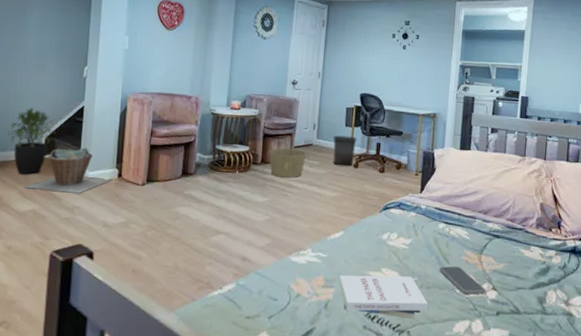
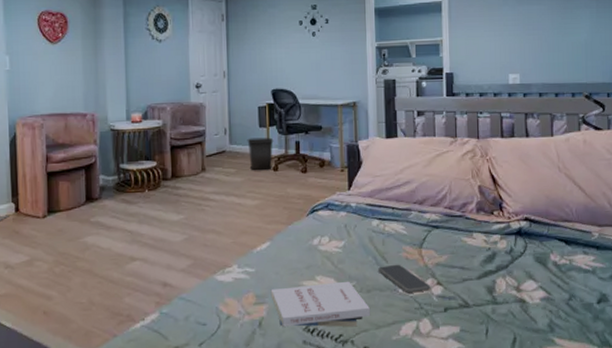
basket: present [269,148,307,178] -> none [179,158,221,191]

